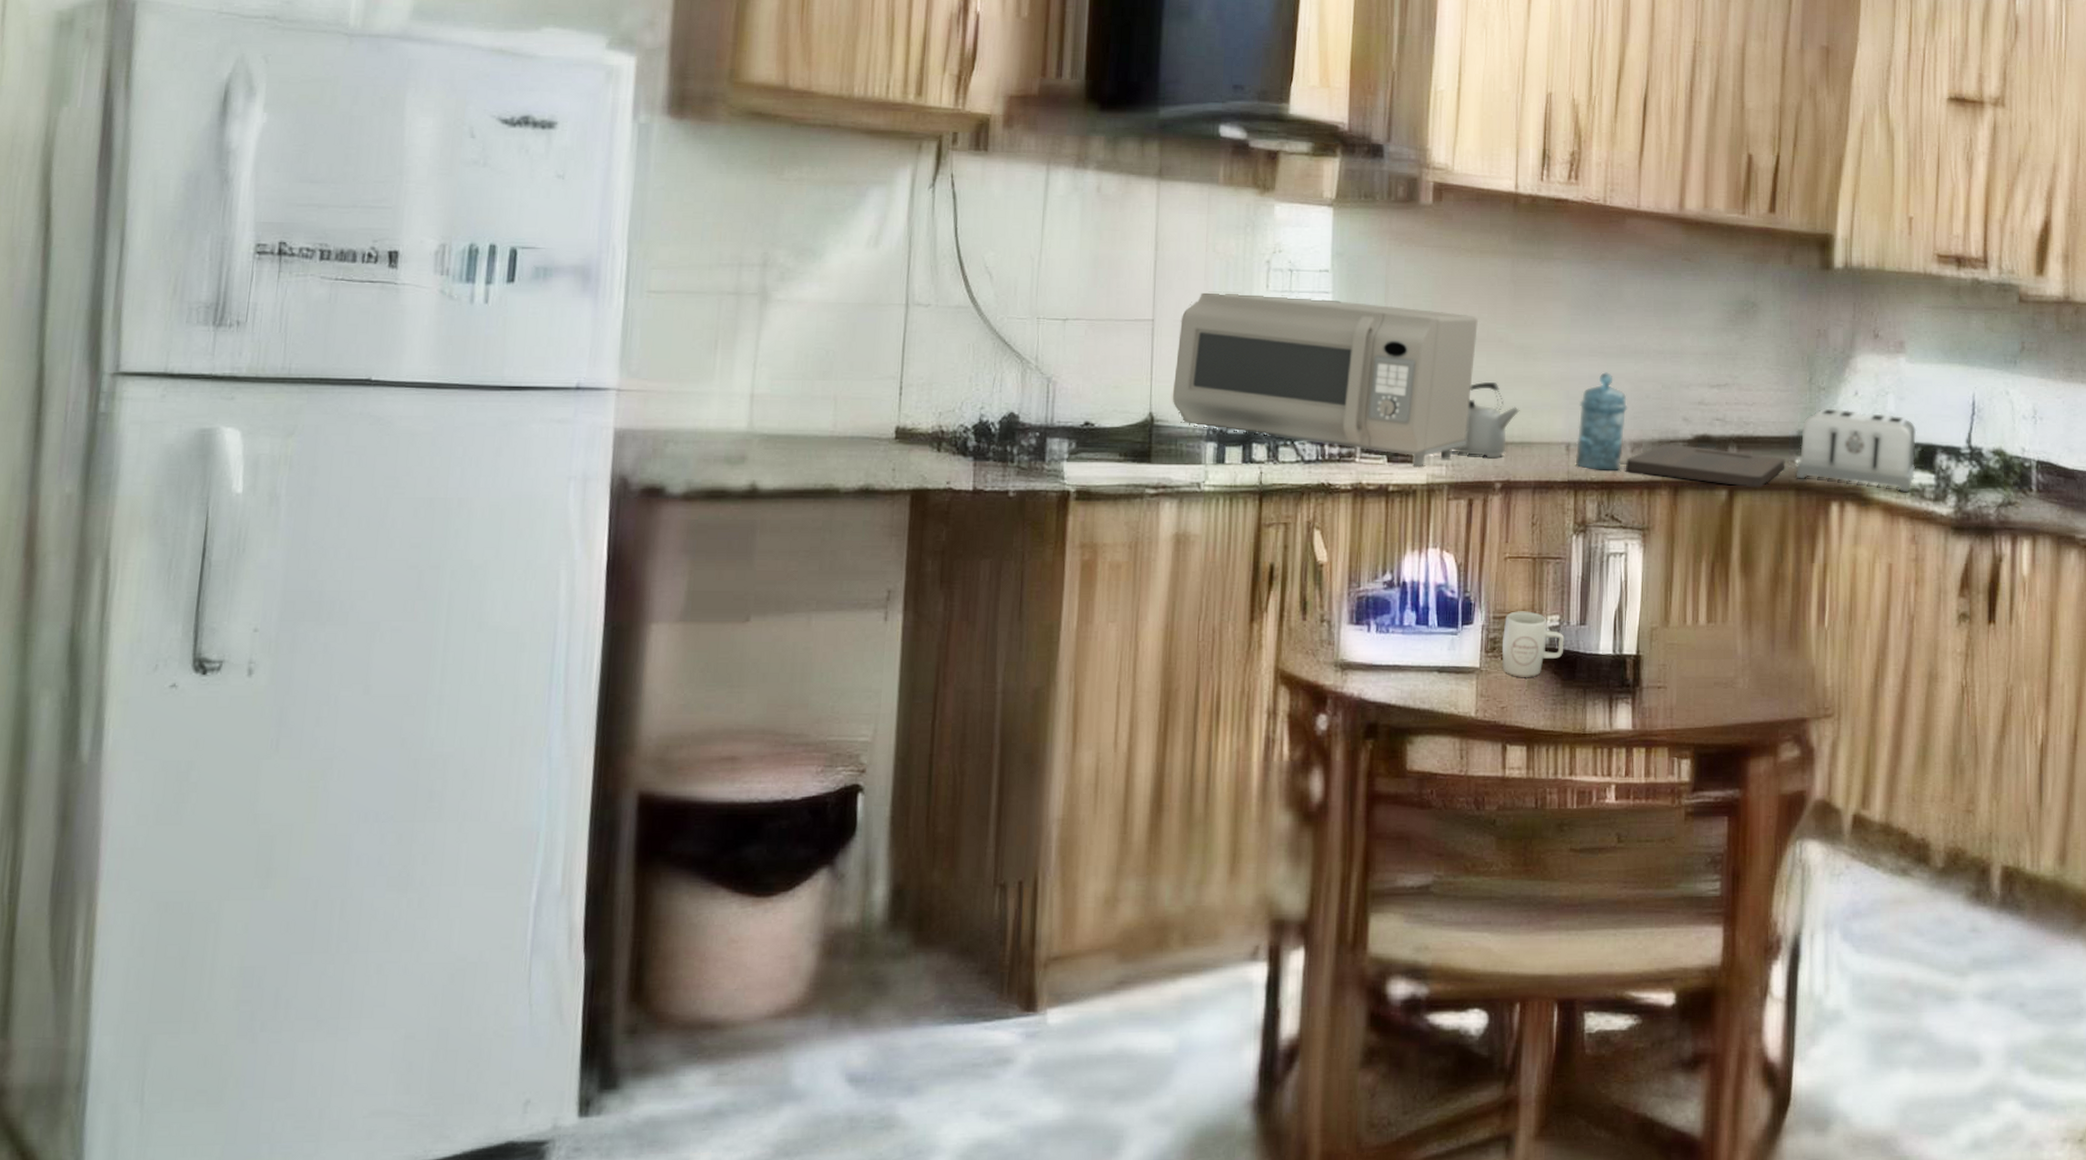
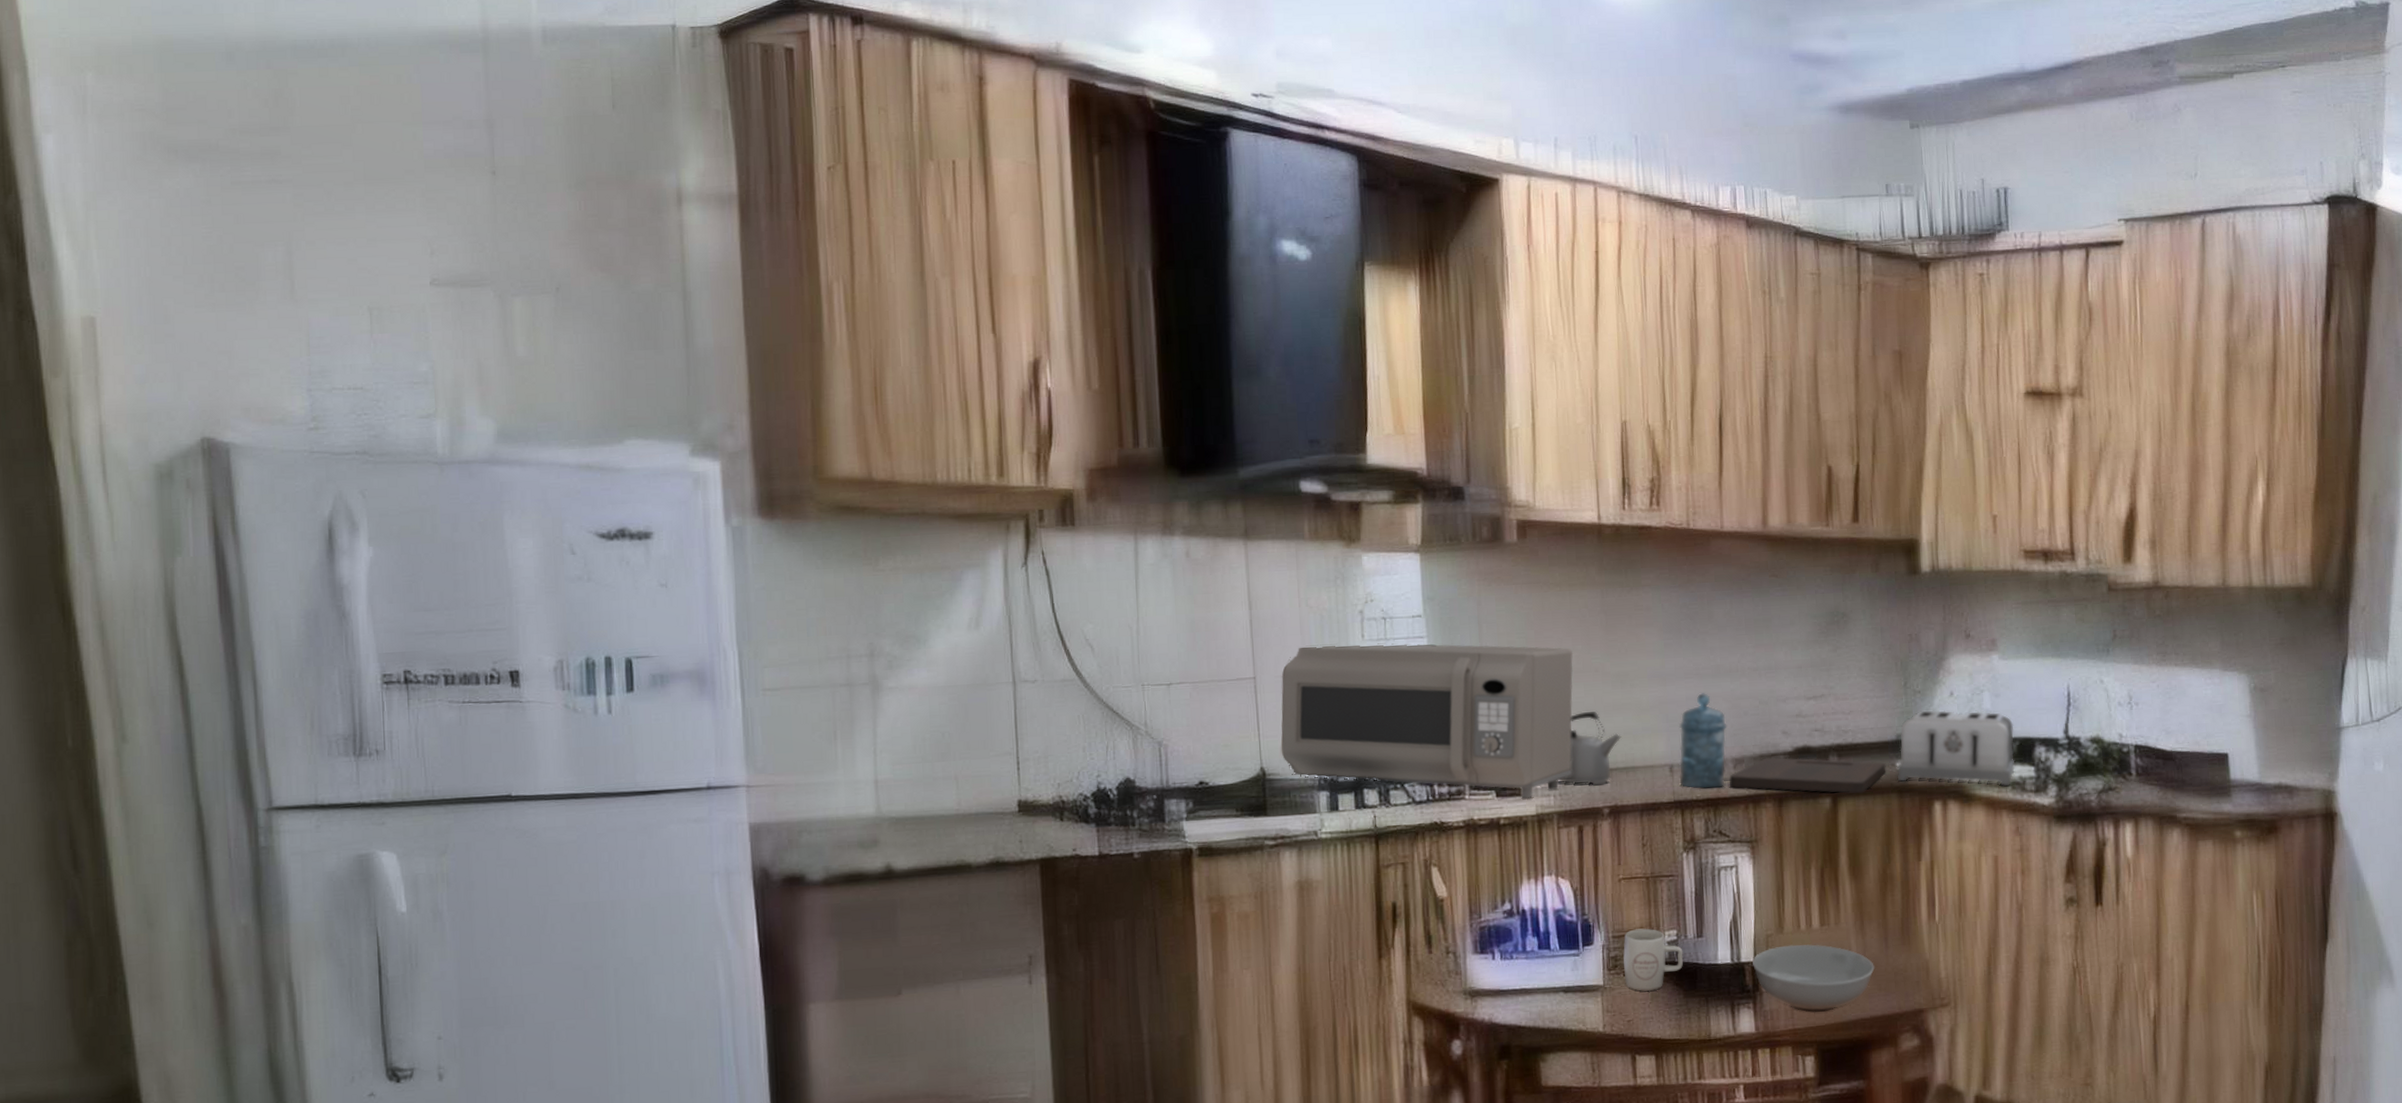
bowl: none [1635,640,1759,713] -> present [1752,944,1875,1013]

